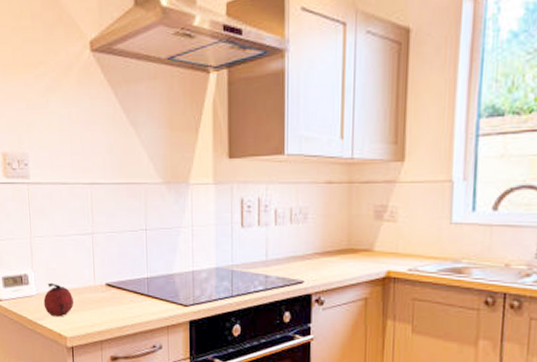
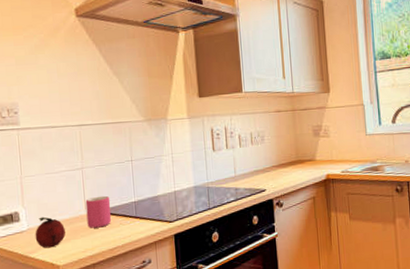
mug: none [95,267,122,302] -> present [85,195,111,229]

